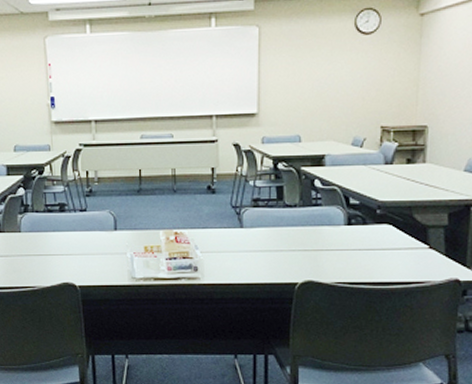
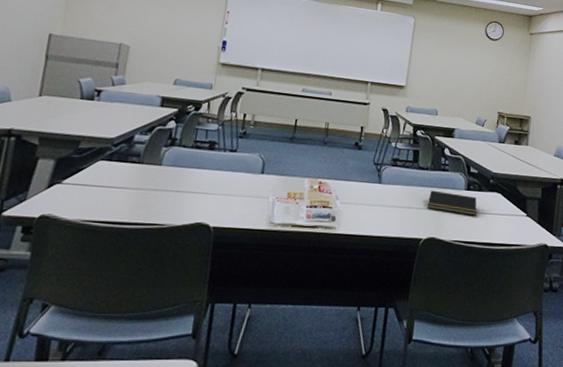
notepad: none [300,229,362,253] -> present [428,190,477,216]

